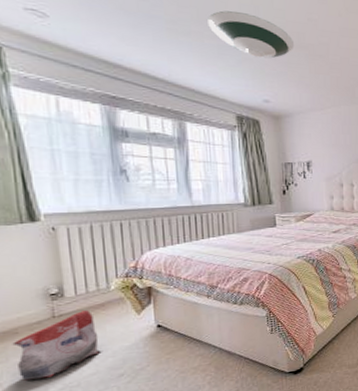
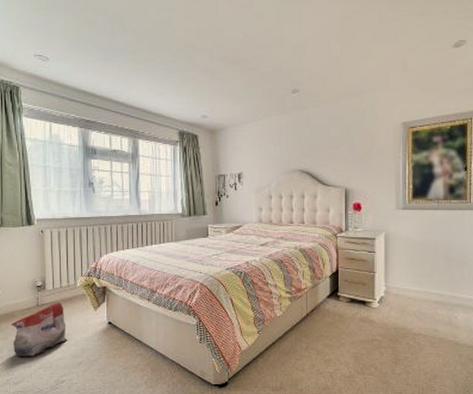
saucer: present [208,10,295,59] -> none [159,36,231,76]

